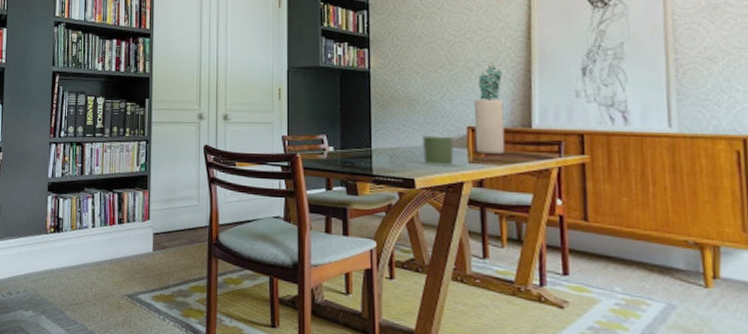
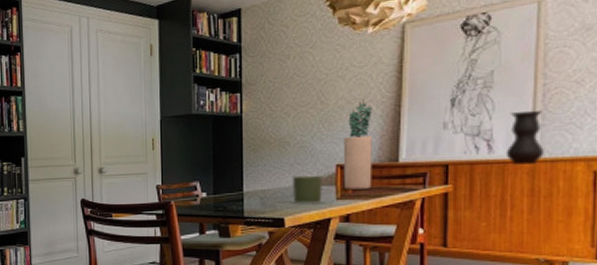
vase: none [642,85,682,141] -> present [505,111,544,166]

